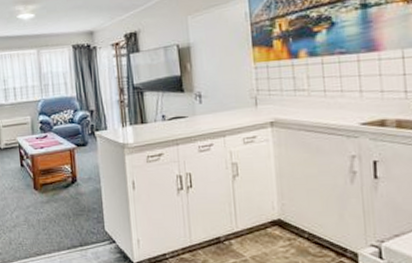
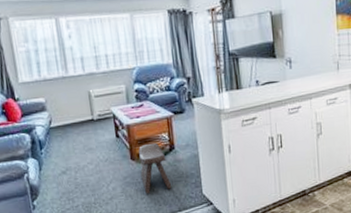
stool: none [41,174,74,225] -> present [138,142,172,194]

